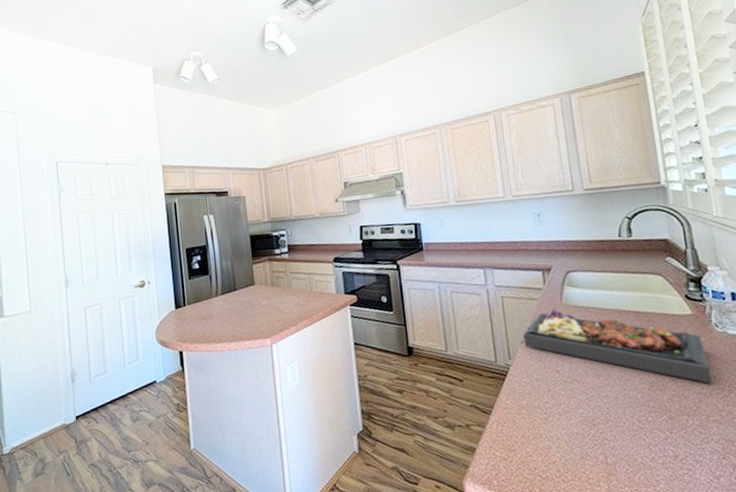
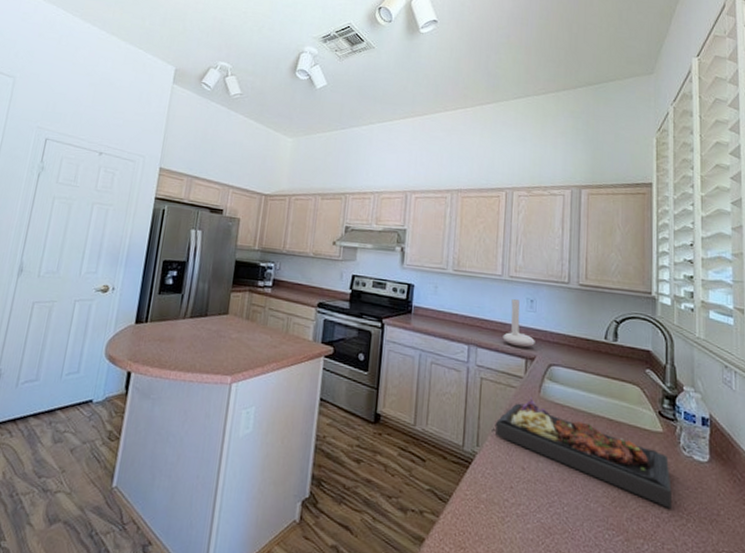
paper towel holder: none [516,217,549,262] -> present [502,299,535,348]

